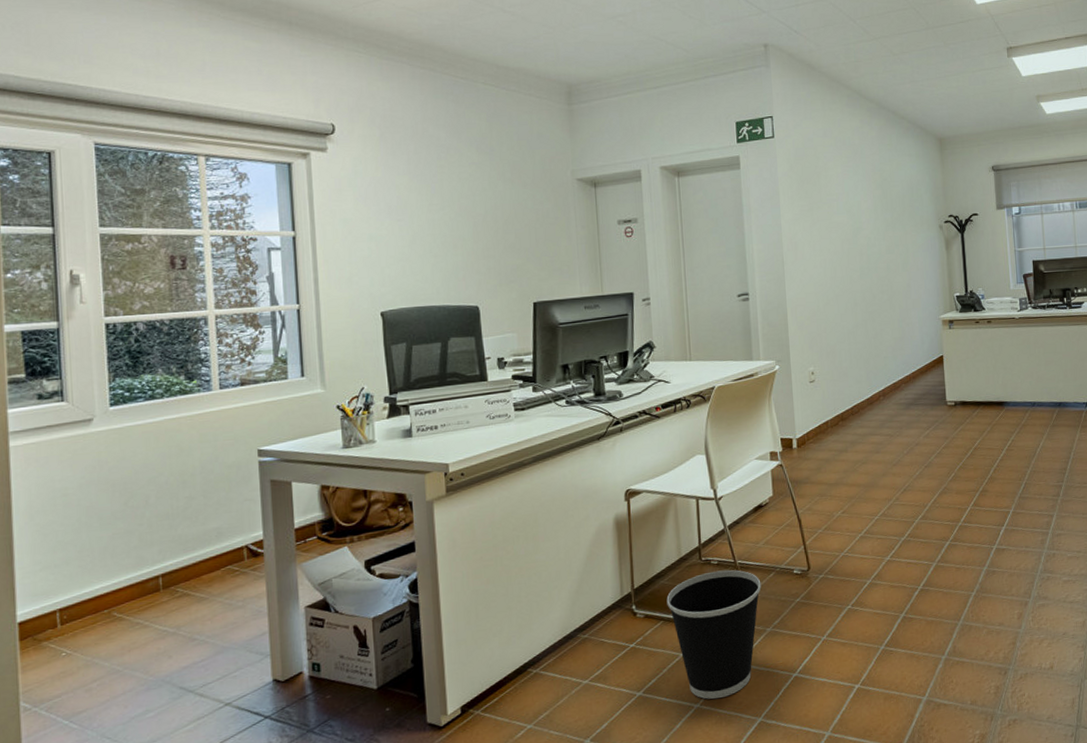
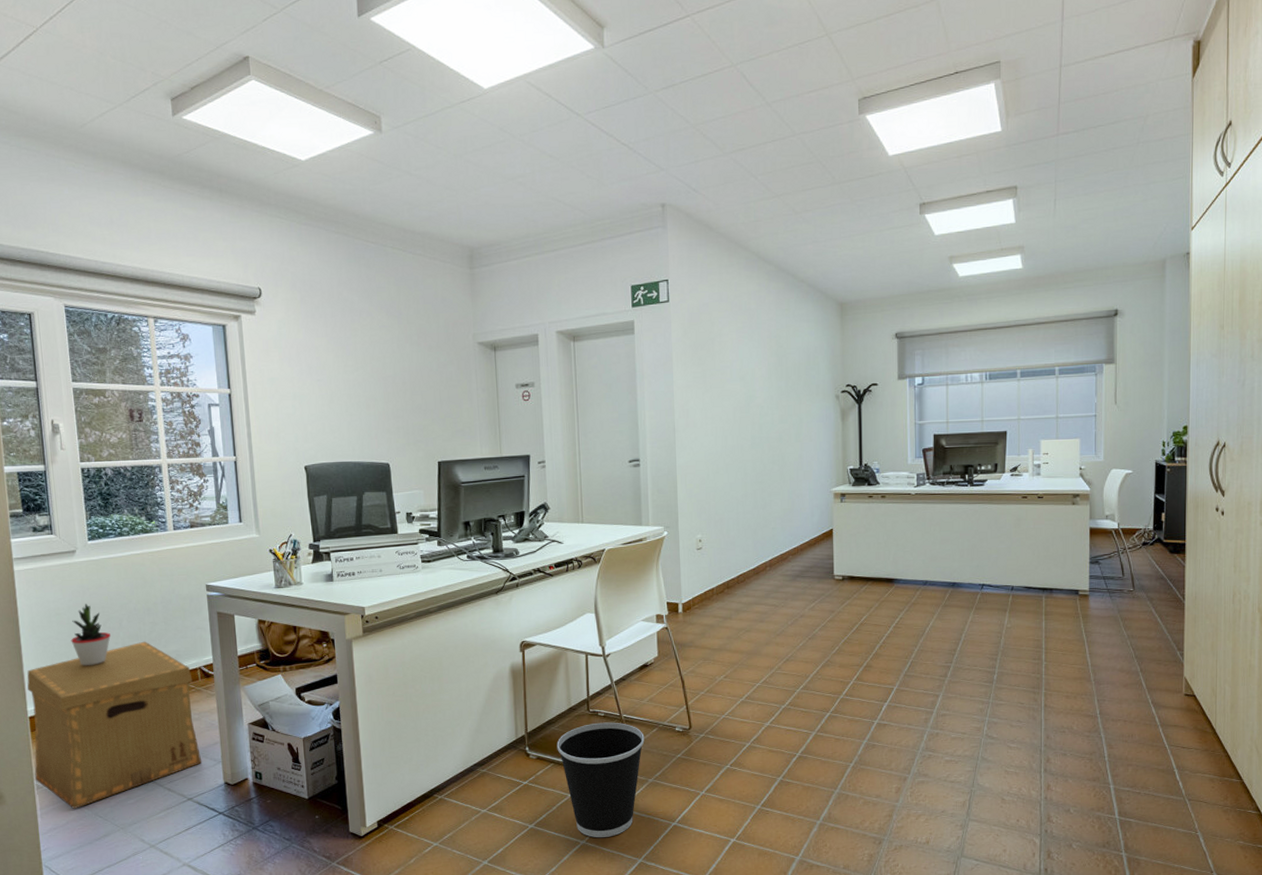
cardboard box: none [17,519,246,733] -> present [27,641,202,810]
potted plant: none [80,480,133,554] -> present [71,604,111,665]

